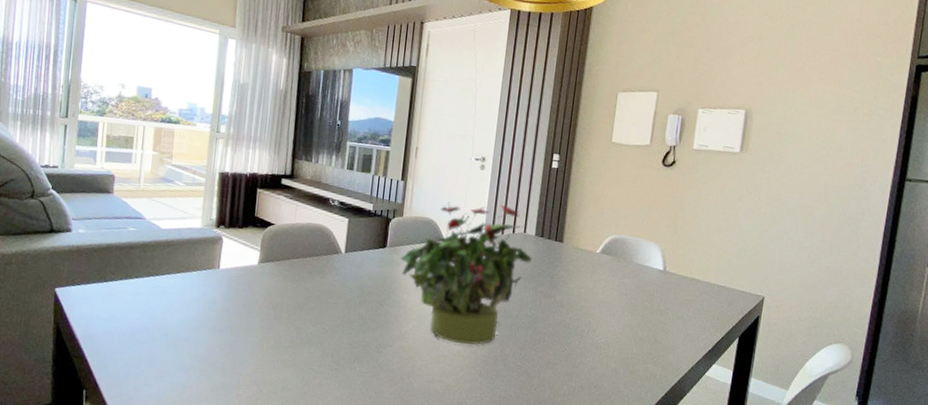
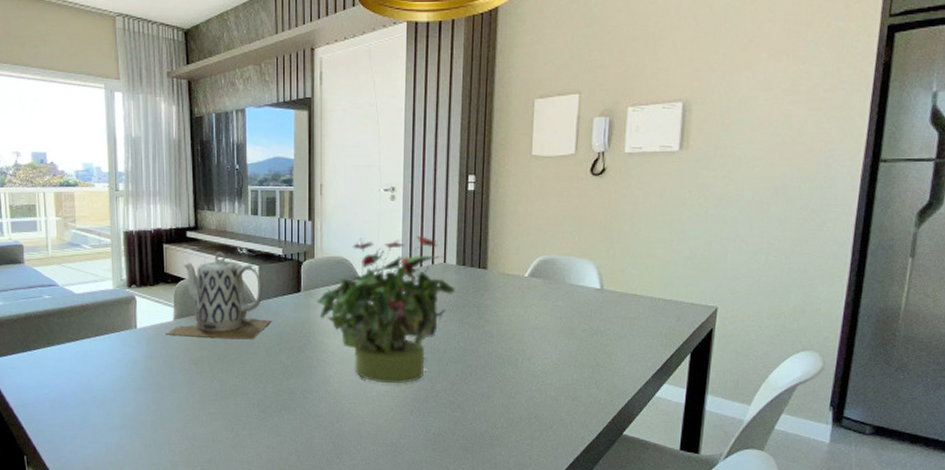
teapot: none [248,201,355,290] -> present [166,252,272,340]

